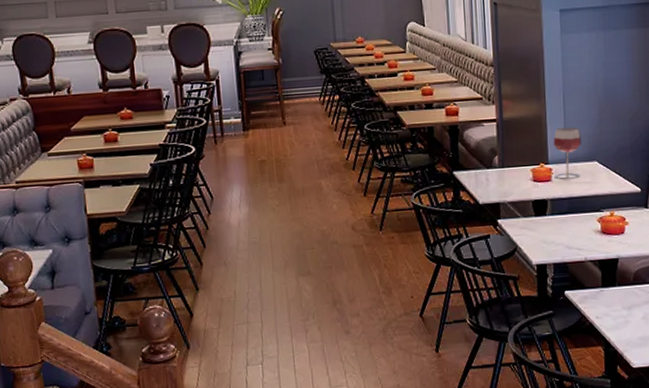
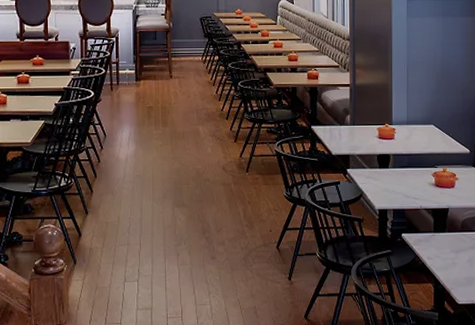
wineglass: present [553,127,581,179] -> none [397,95,421,138]

